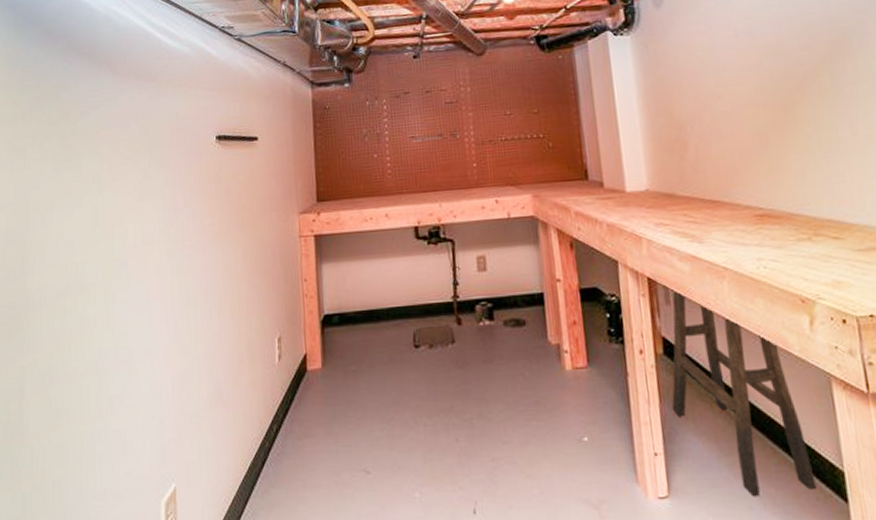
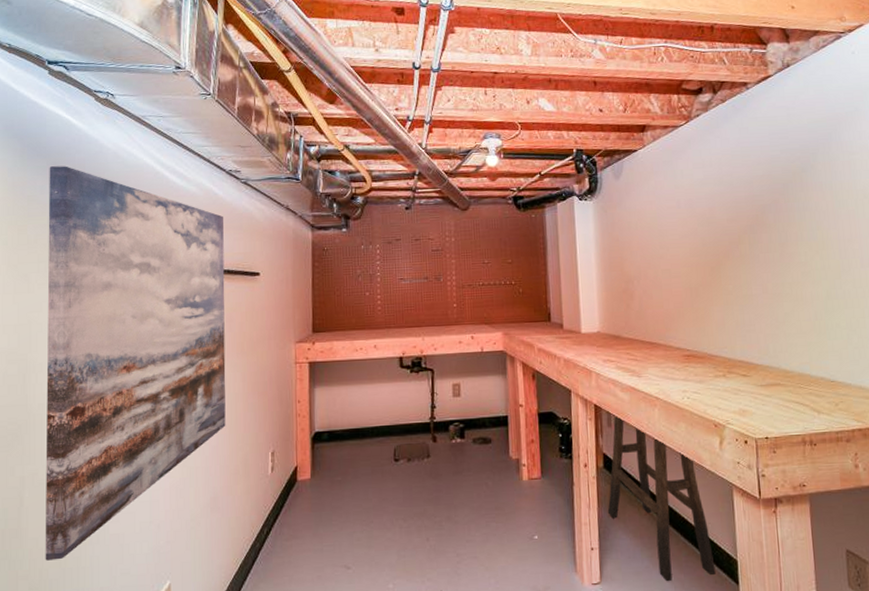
wall art: none [42,33,228,459] -> present [45,166,226,561]

